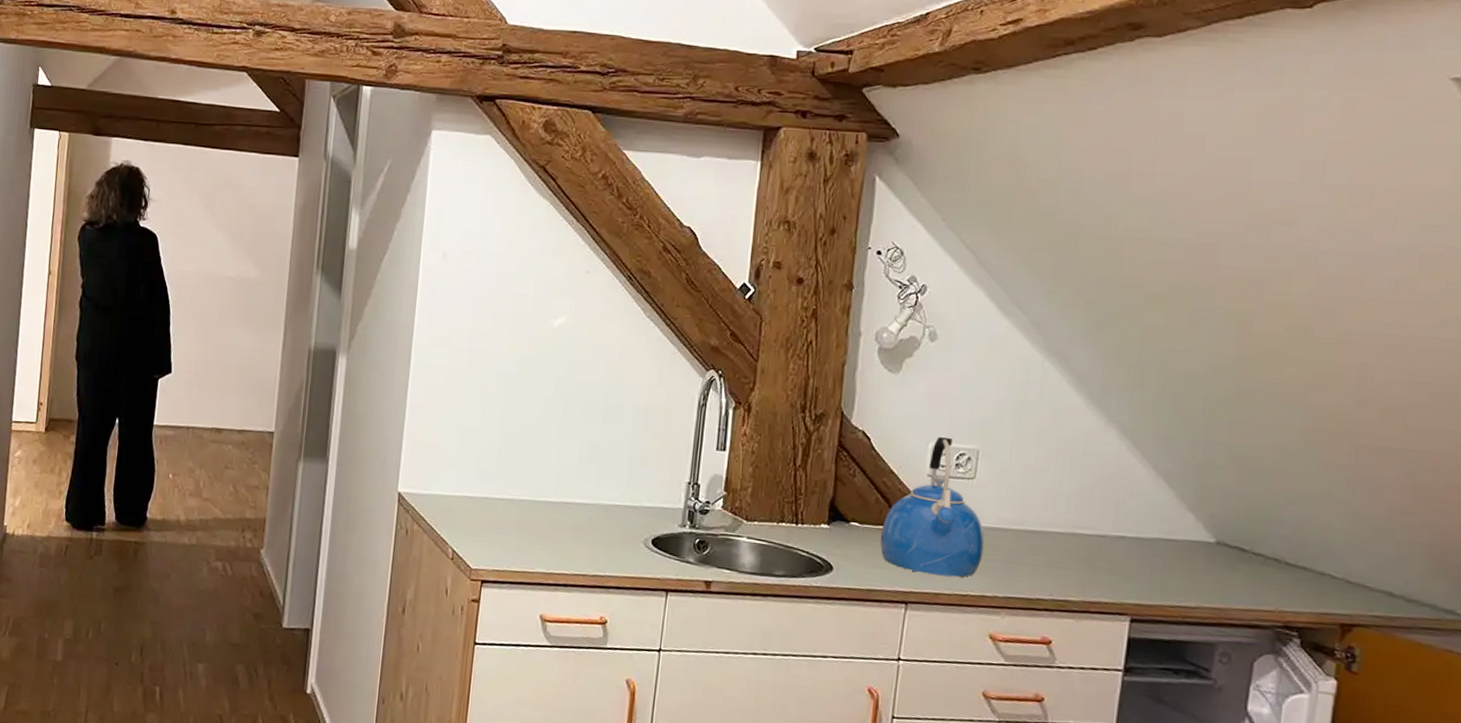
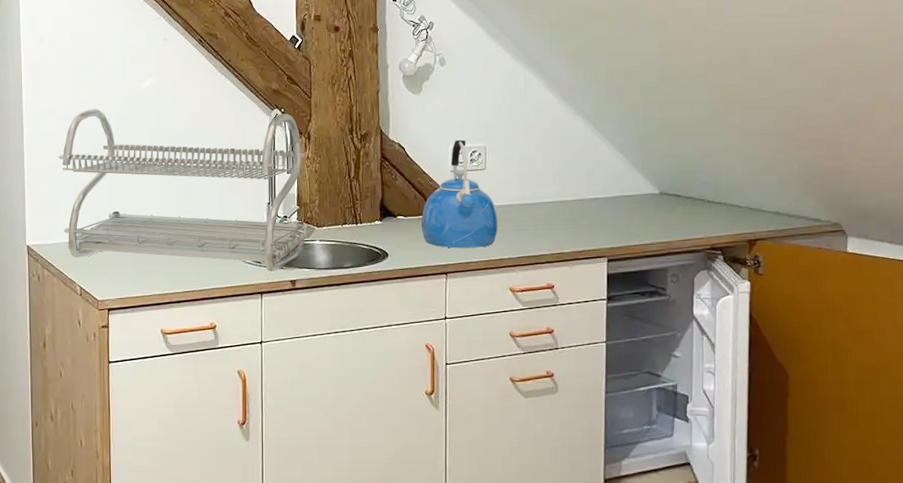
dish rack: none [441,343,743,568] -> present [58,108,308,273]

